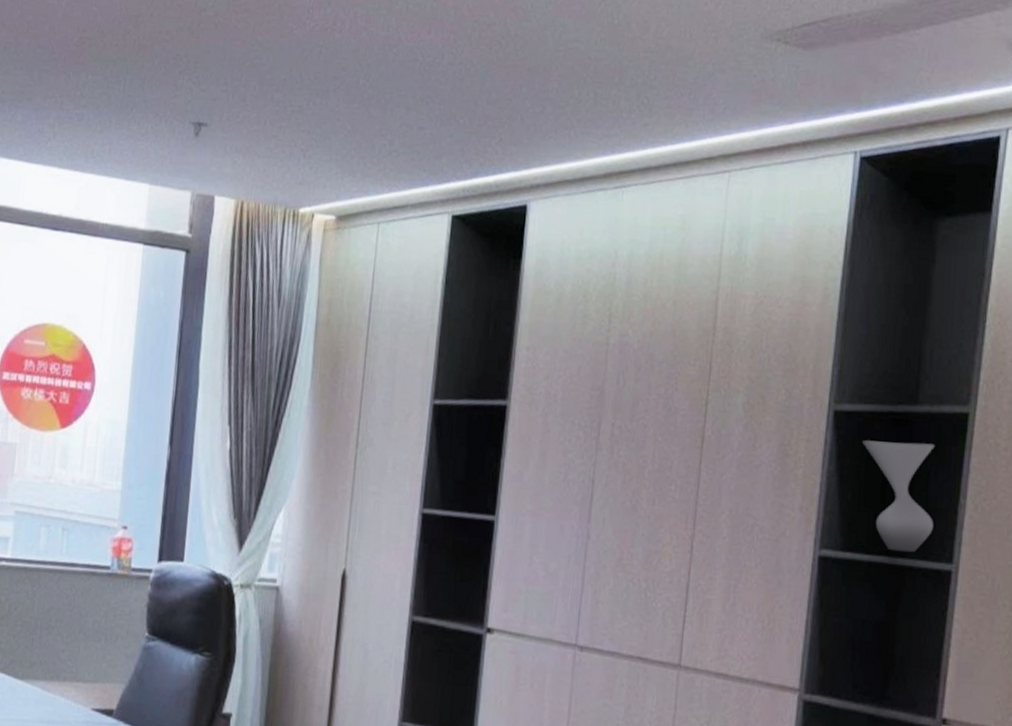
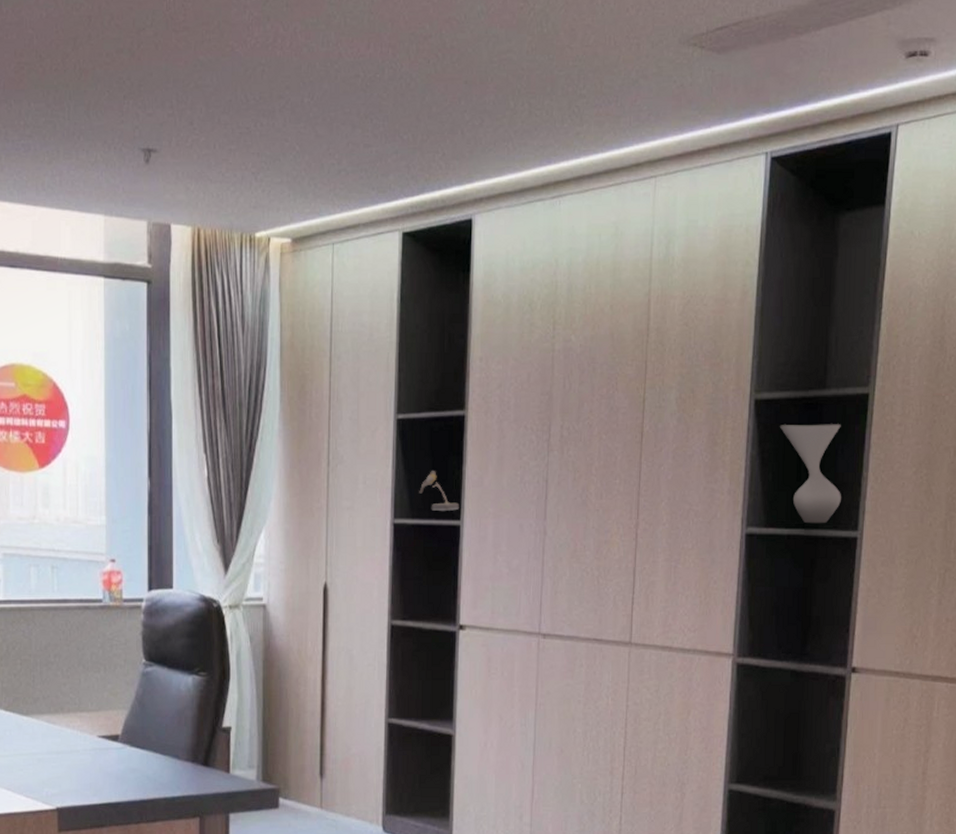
decorative sculpture: none [452,461,495,505] -> present [419,471,460,512]

